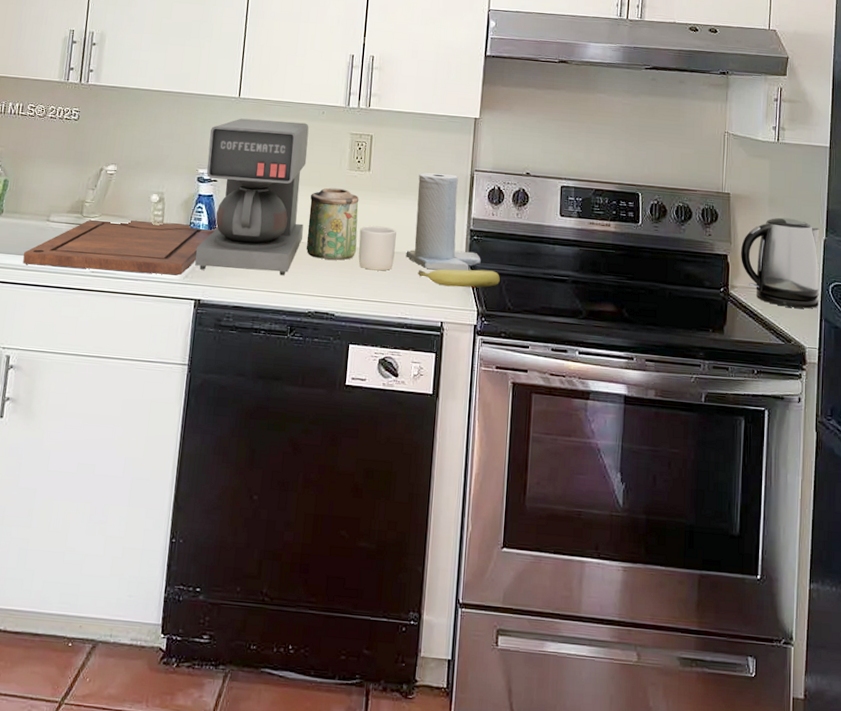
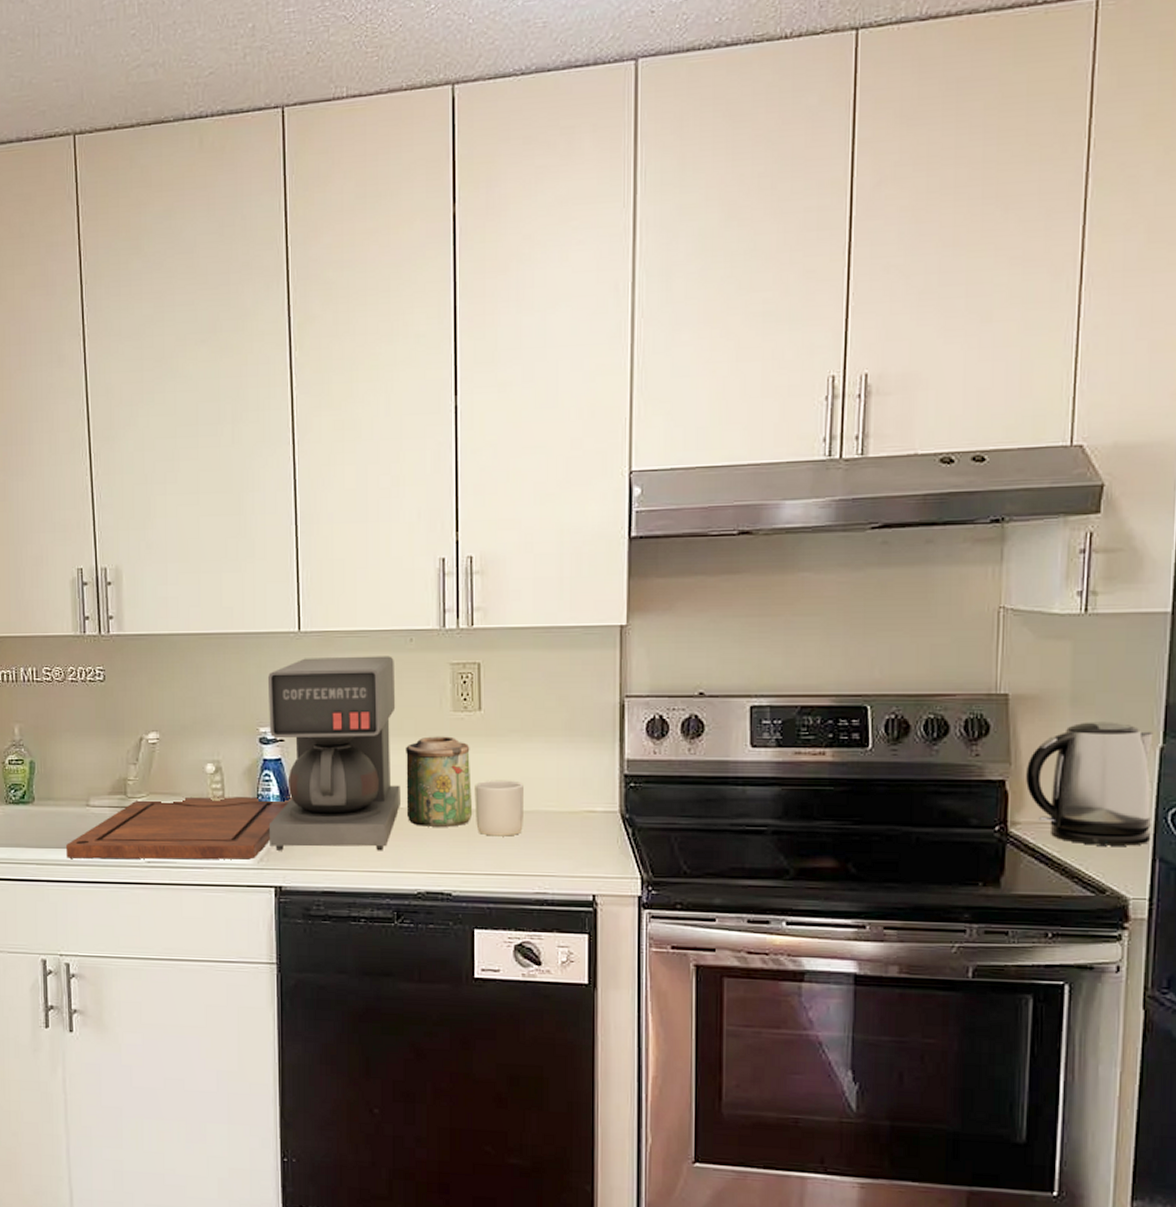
paper towel: present [405,172,481,271] -> none [538,704,642,830]
fruit: present [417,268,500,288] -> none [556,825,670,850]

